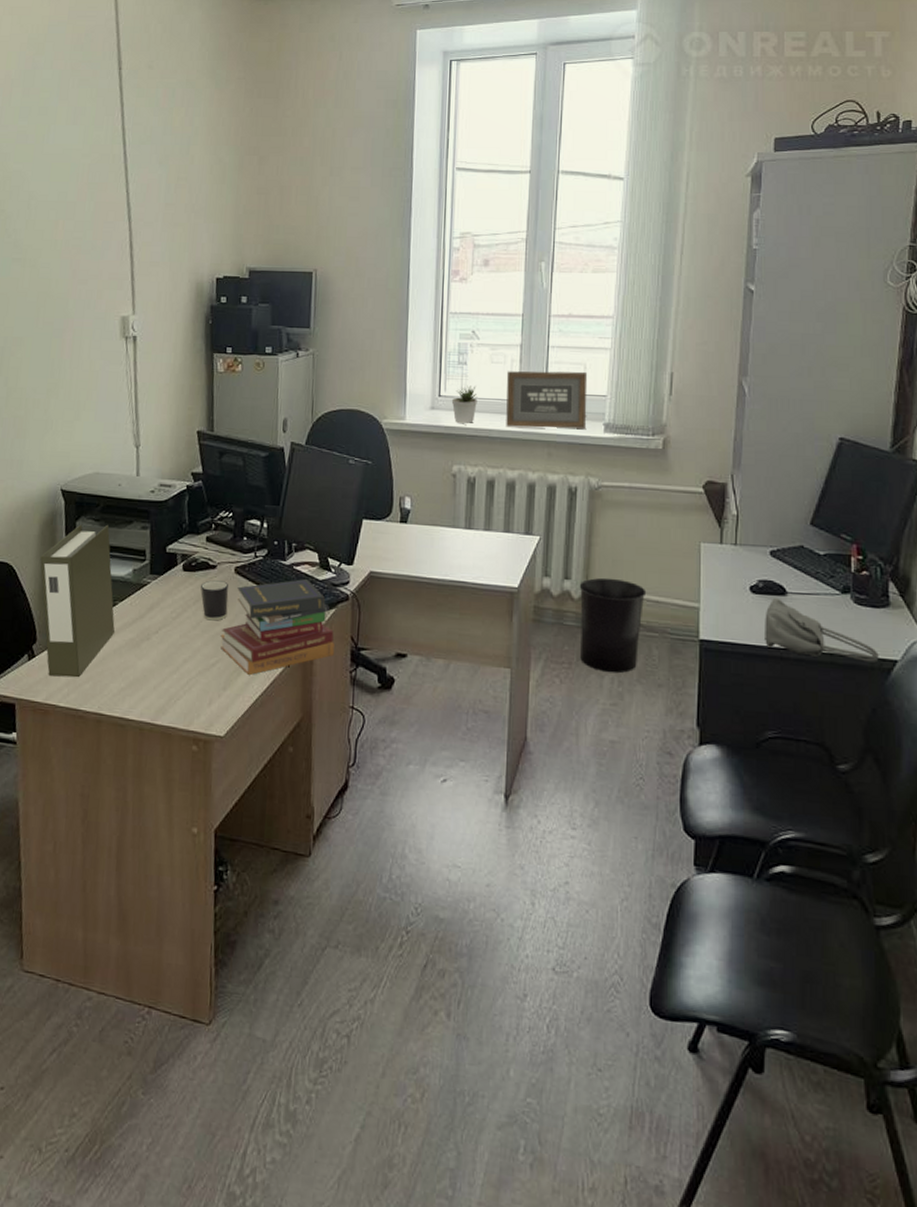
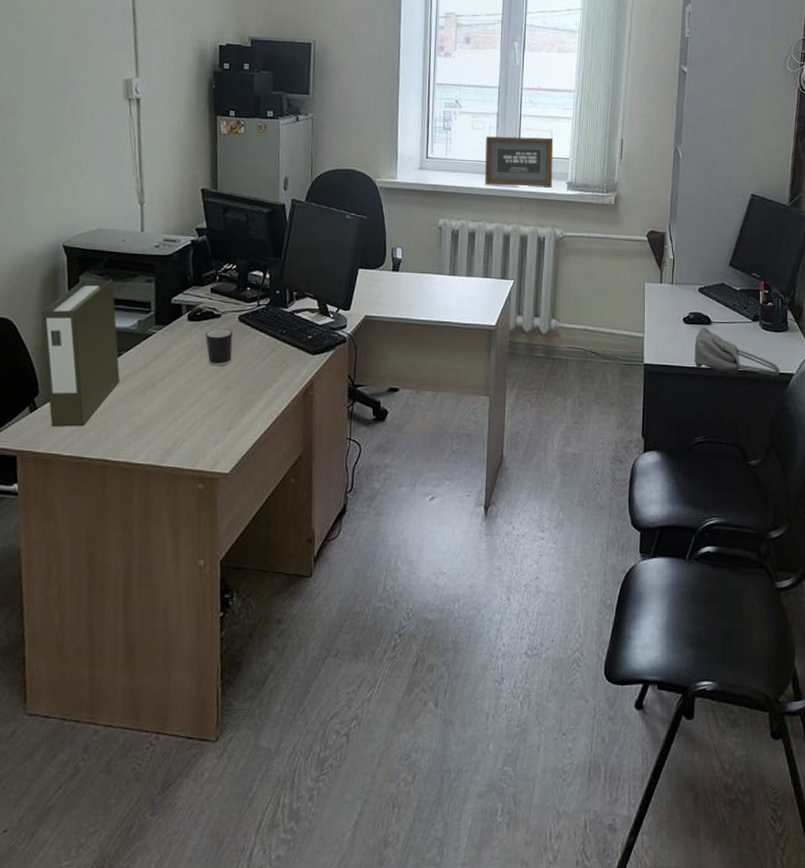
books: present [220,579,335,675] -> none [225,325,333,415]
potted plant: present [451,385,478,425] -> none [437,149,460,183]
waste bin: present [579,577,647,673] -> none [547,314,602,395]

